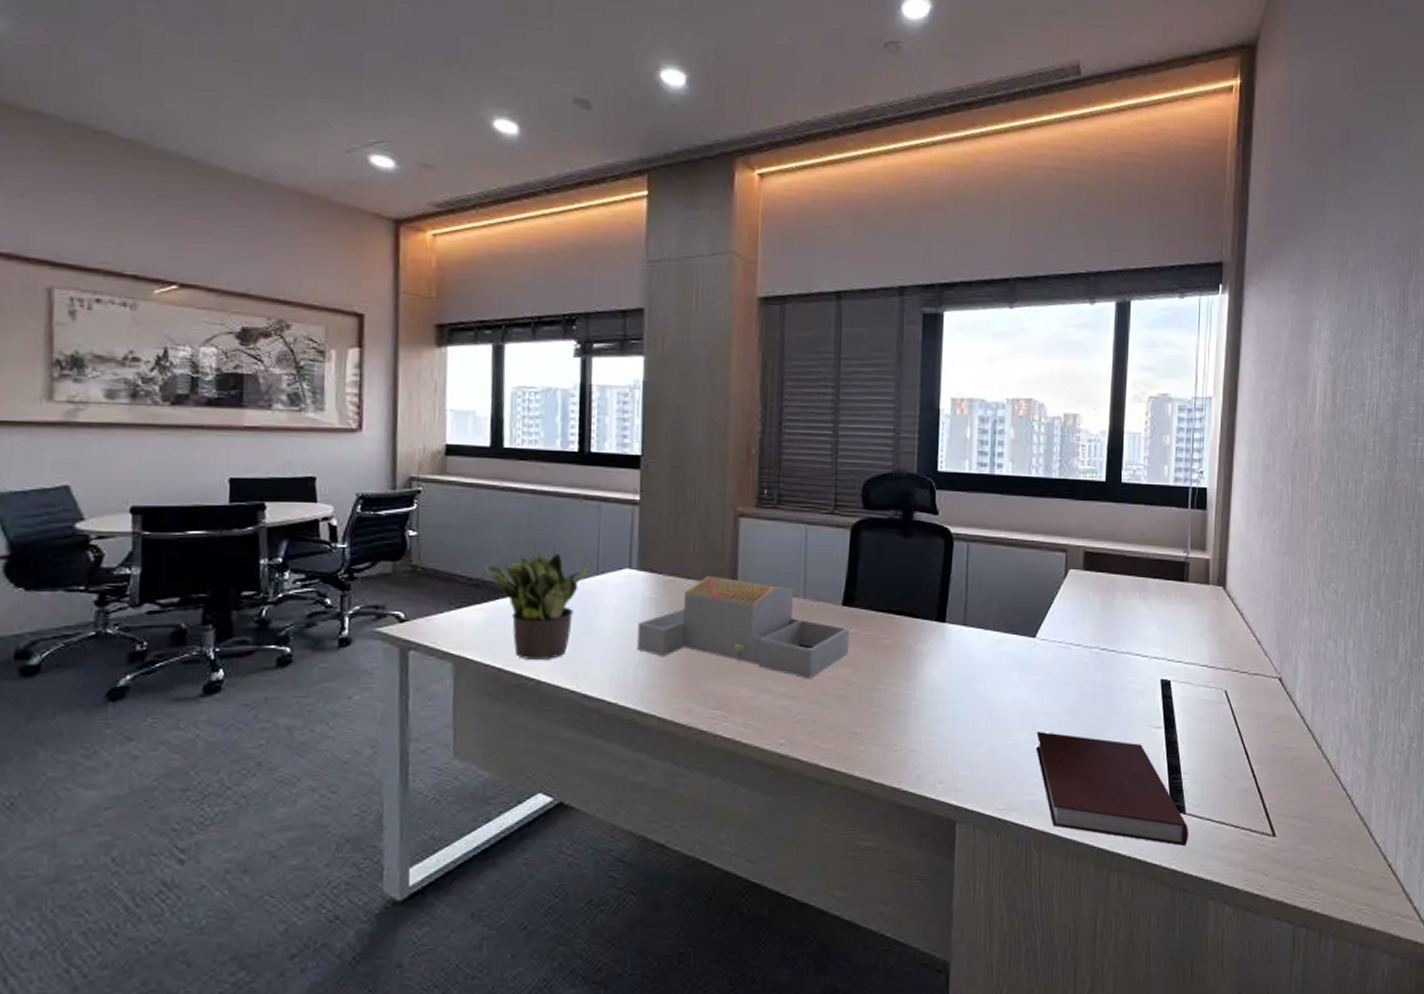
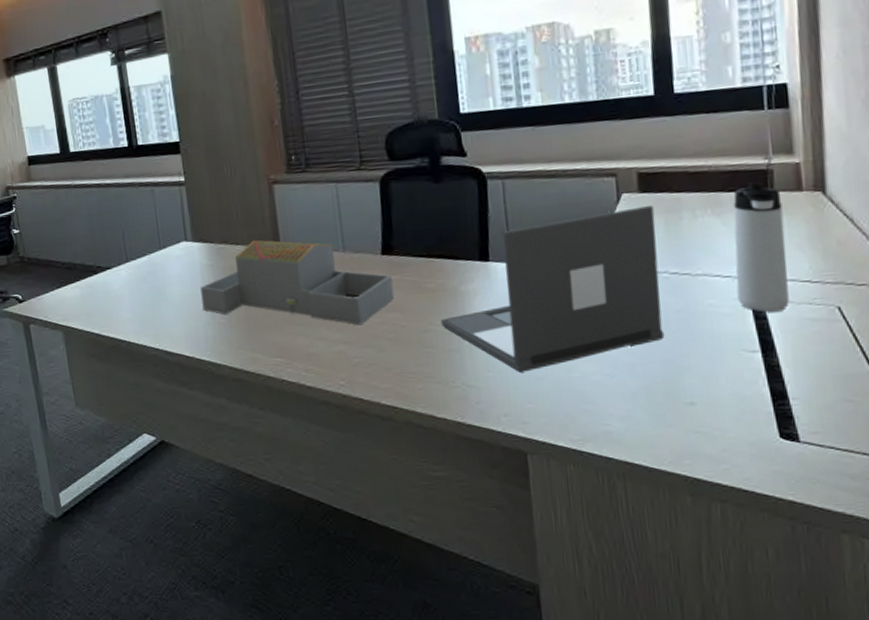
potted plant: present [484,545,590,660] -> none [72,230,153,325]
laptop: none [892,582,1094,738] -> present [441,204,665,372]
notebook: present [1036,732,1188,847] -> none [605,362,807,477]
thermos bottle: none [1151,572,1193,692] -> present [733,182,789,313]

